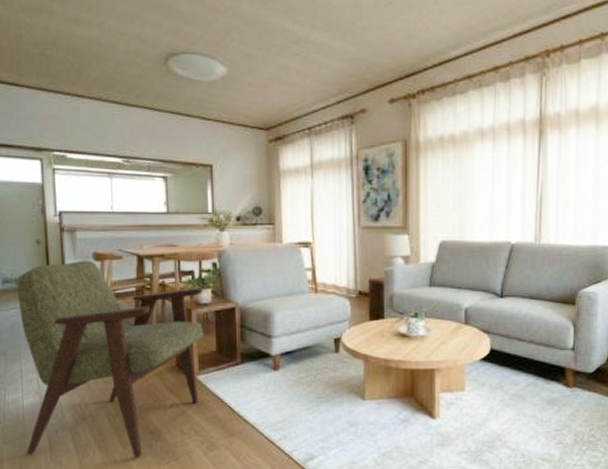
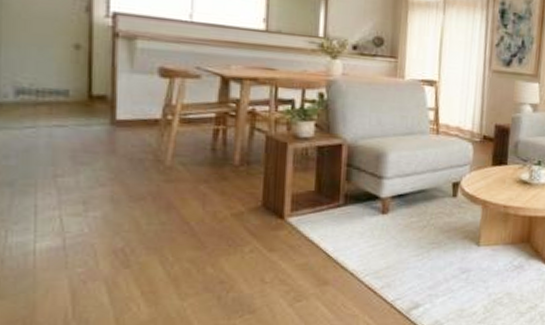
armchair: present [17,260,204,458] -> none [34,74,305,312]

